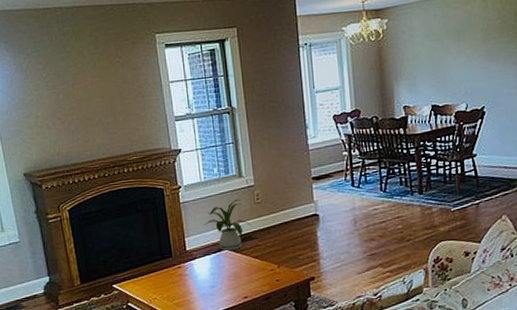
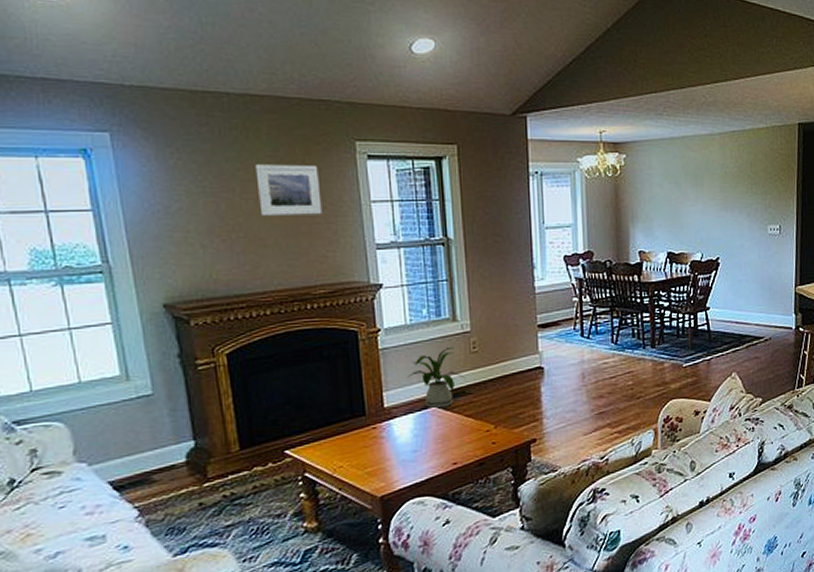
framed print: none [82,57,133,101] -> present [255,164,322,216]

